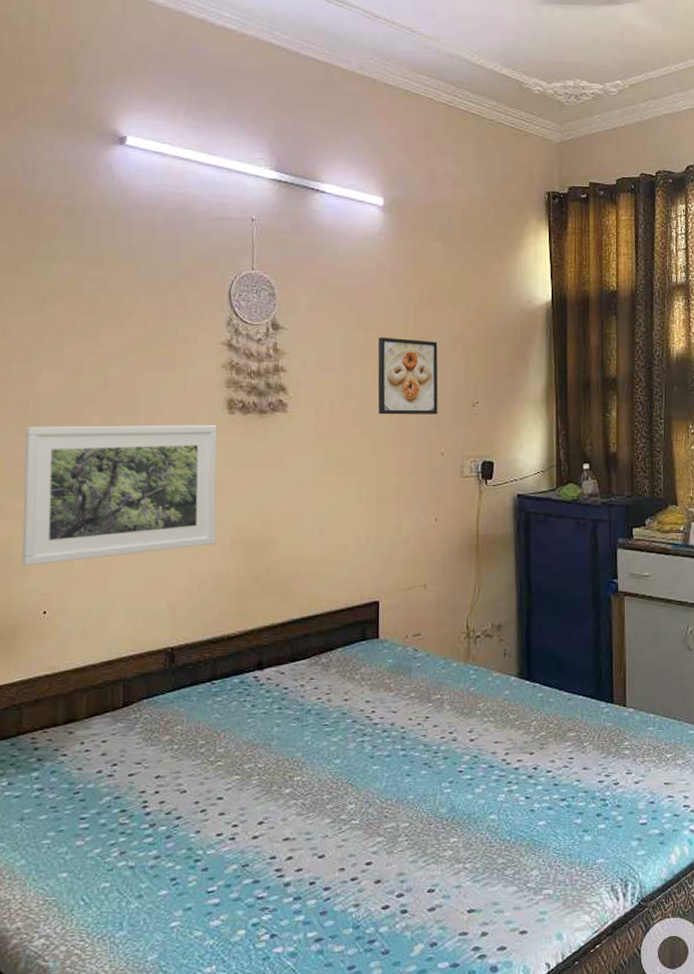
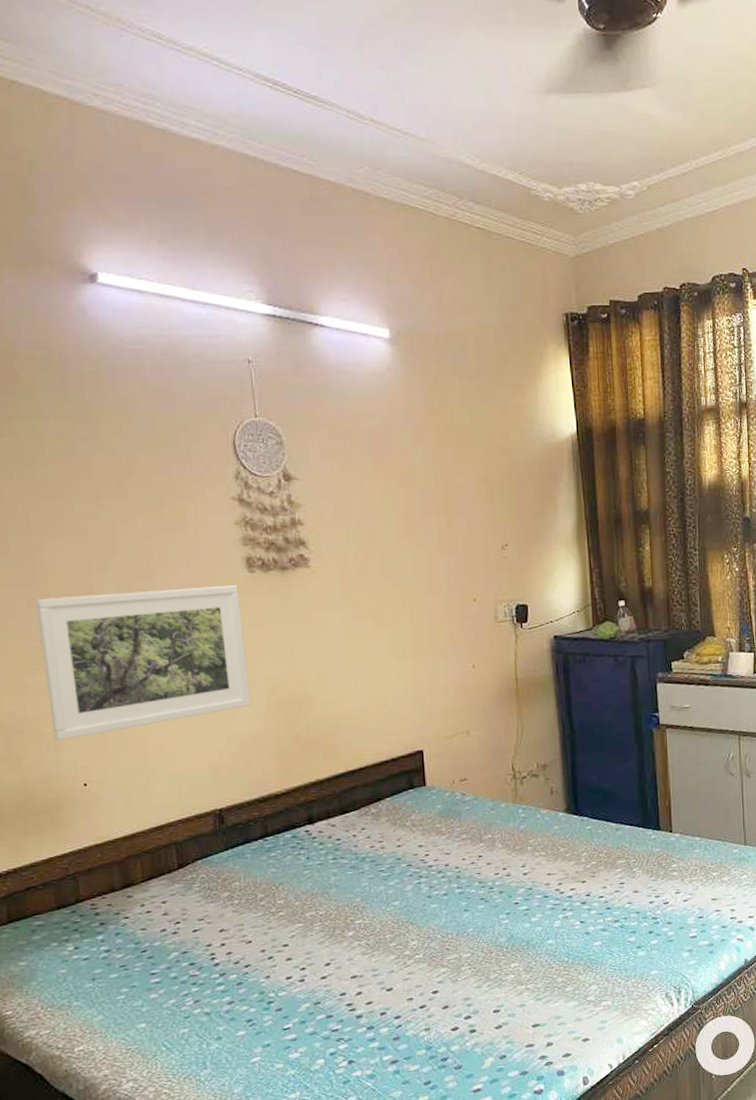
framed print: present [377,337,438,415] -> none [398,481,467,564]

